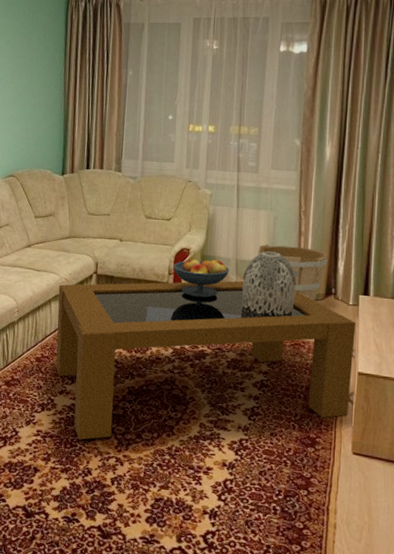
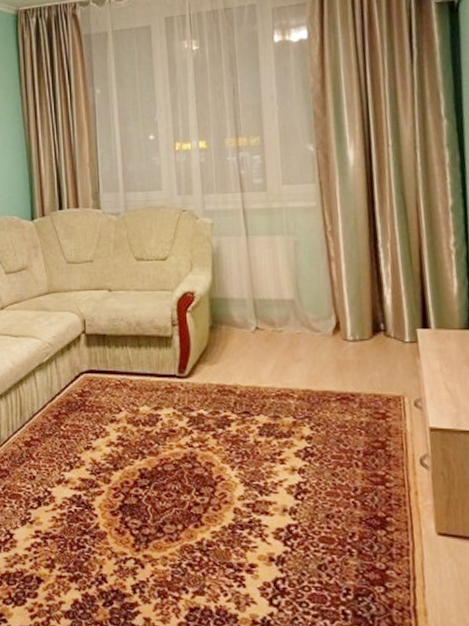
coffee table: present [56,281,356,440] -> none [42,326,424,539]
fruit bowl: present [173,259,230,298] -> none [177,302,247,350]
vase: present [242,251,297,315] -> none [264,285,334,364]
wooden bucket: present [258,244,328,301] -> none [279,275,370,342]

